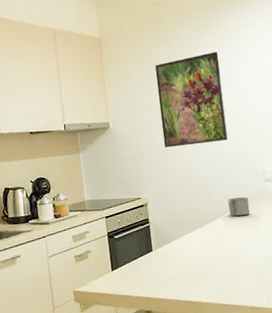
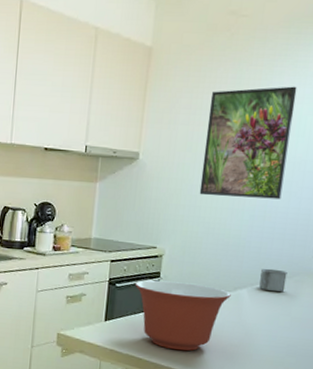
mixing bowl: none [130,222,210,284] -> present [135,280,231,351]

